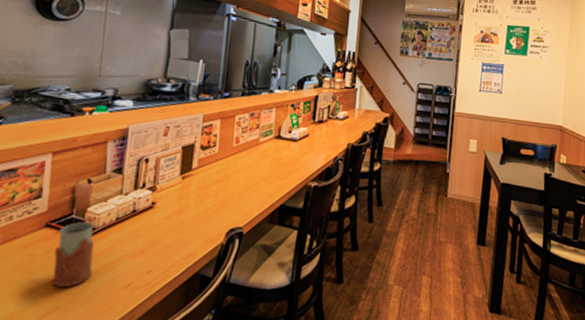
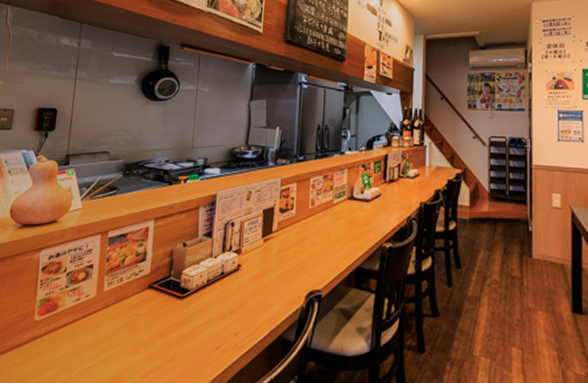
drinking glass: present [52,222,94,287] -> none [154,284,188,346]

